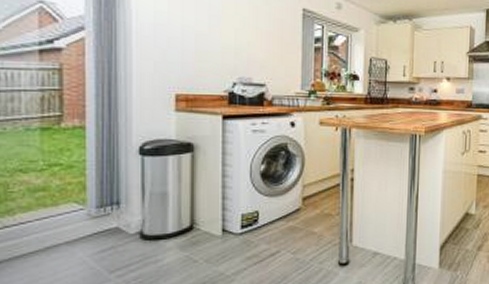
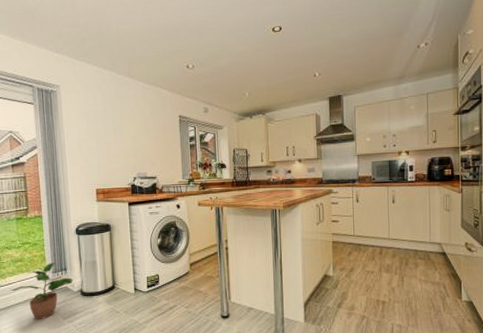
potted plant: none [21,193,130,276] -> present [10,262,74,320]

